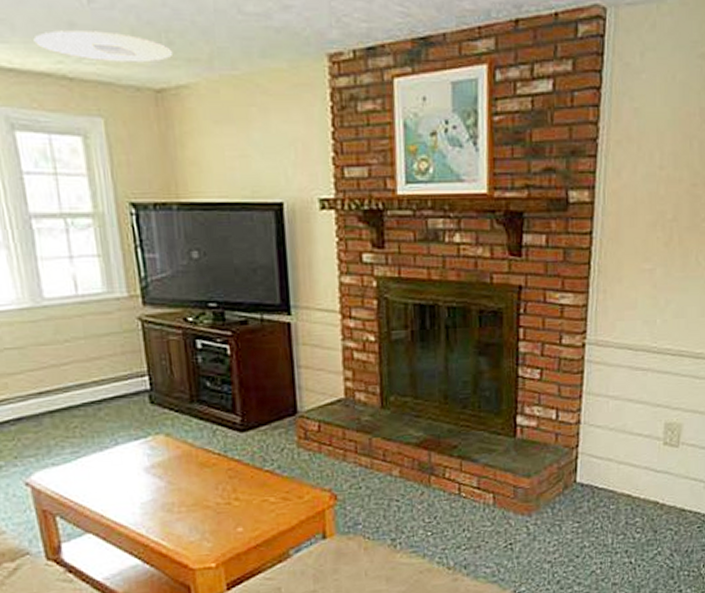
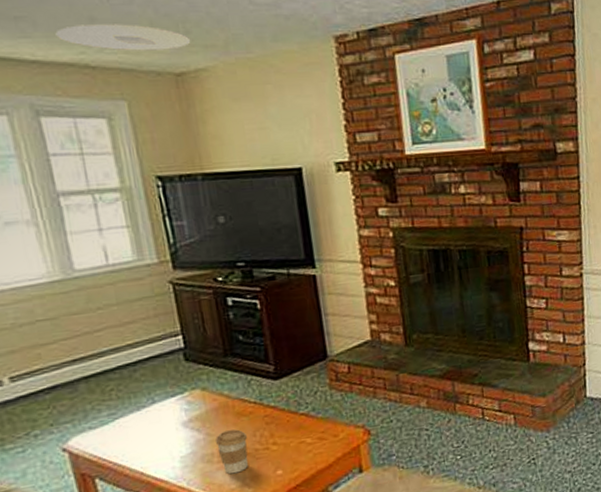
coffee cup: none [177,480,209,526] -> present [215,429,249,474]

